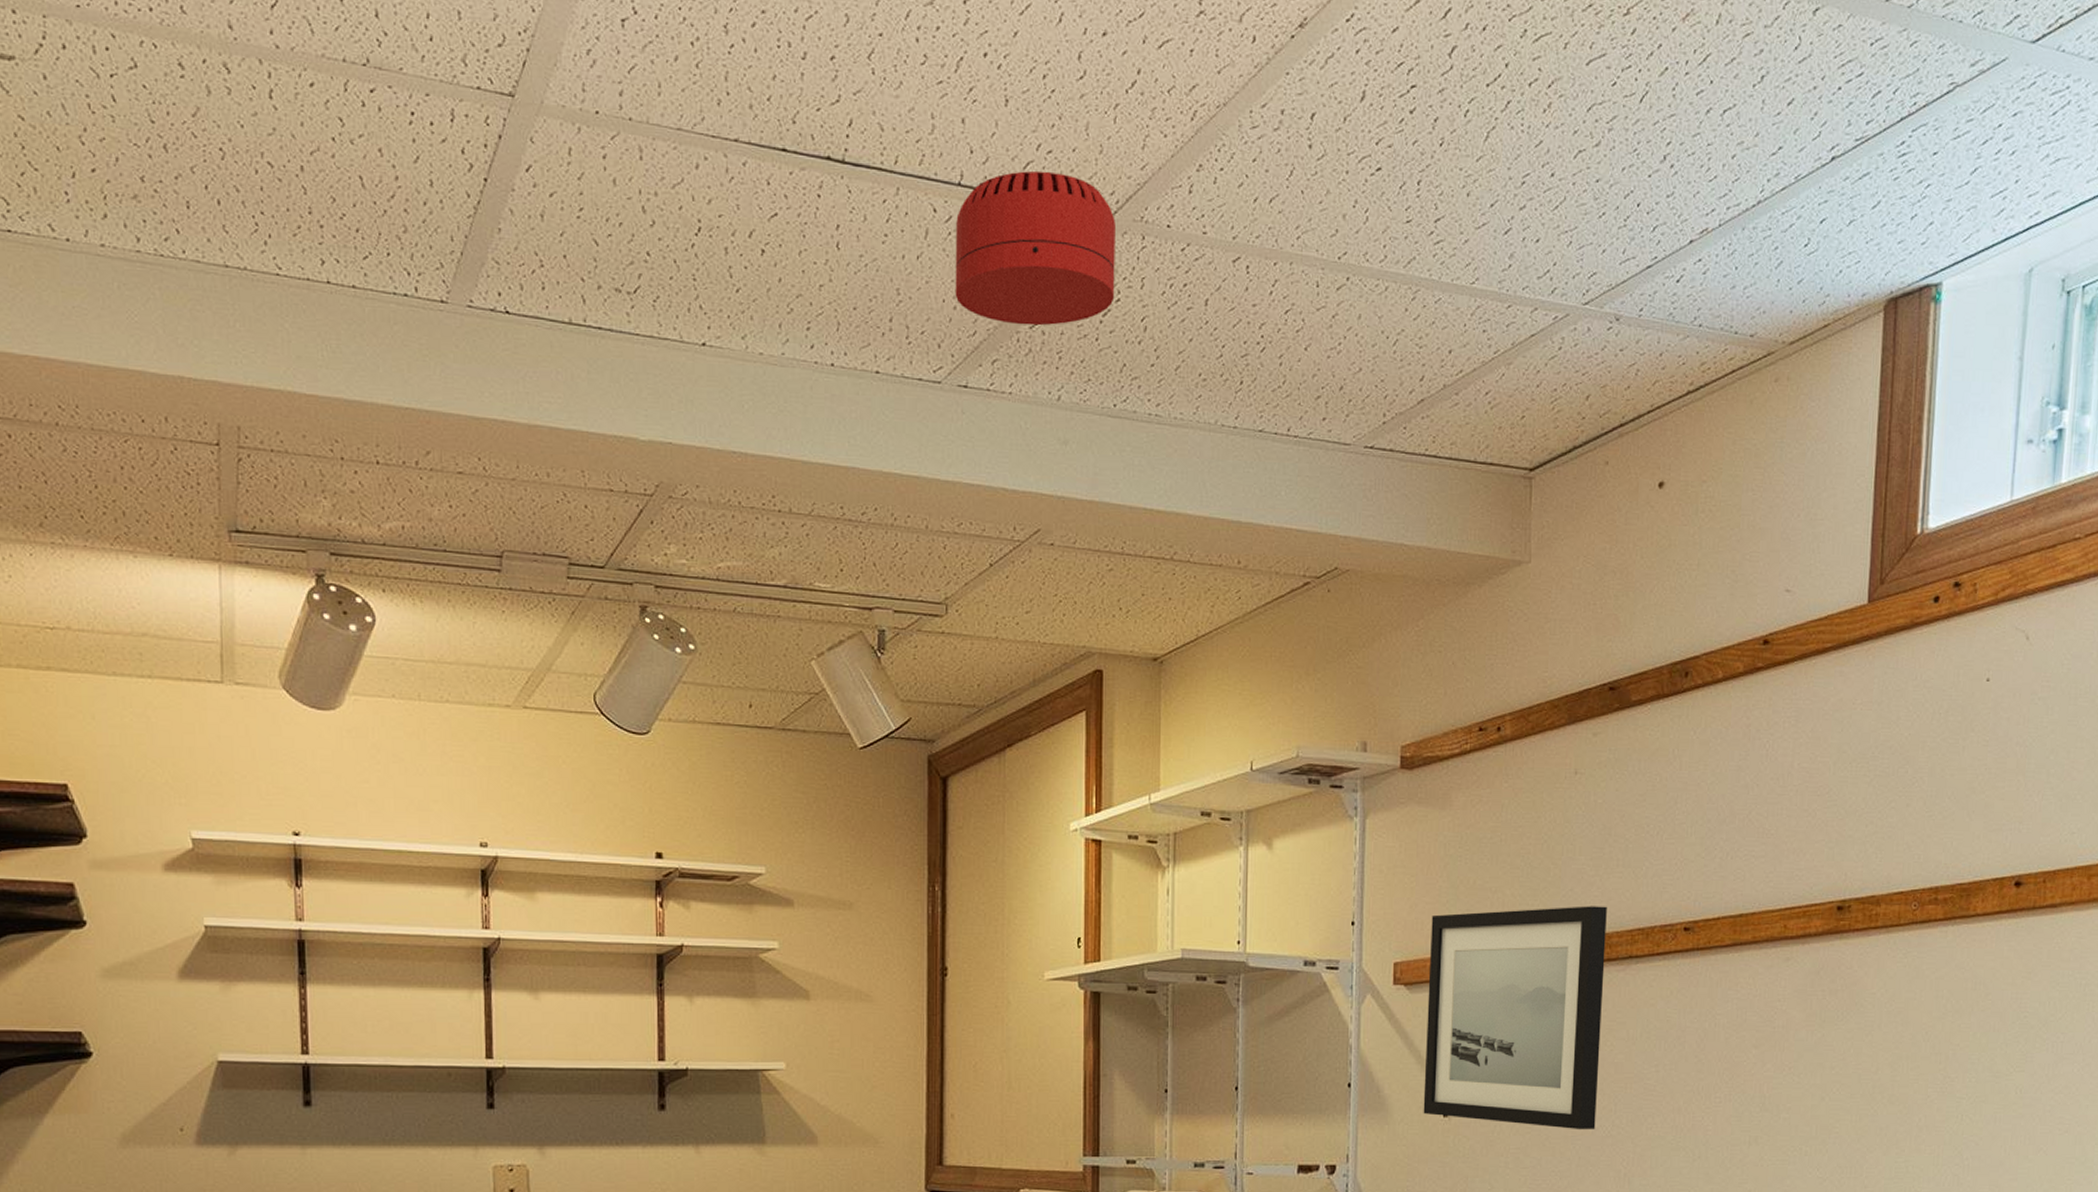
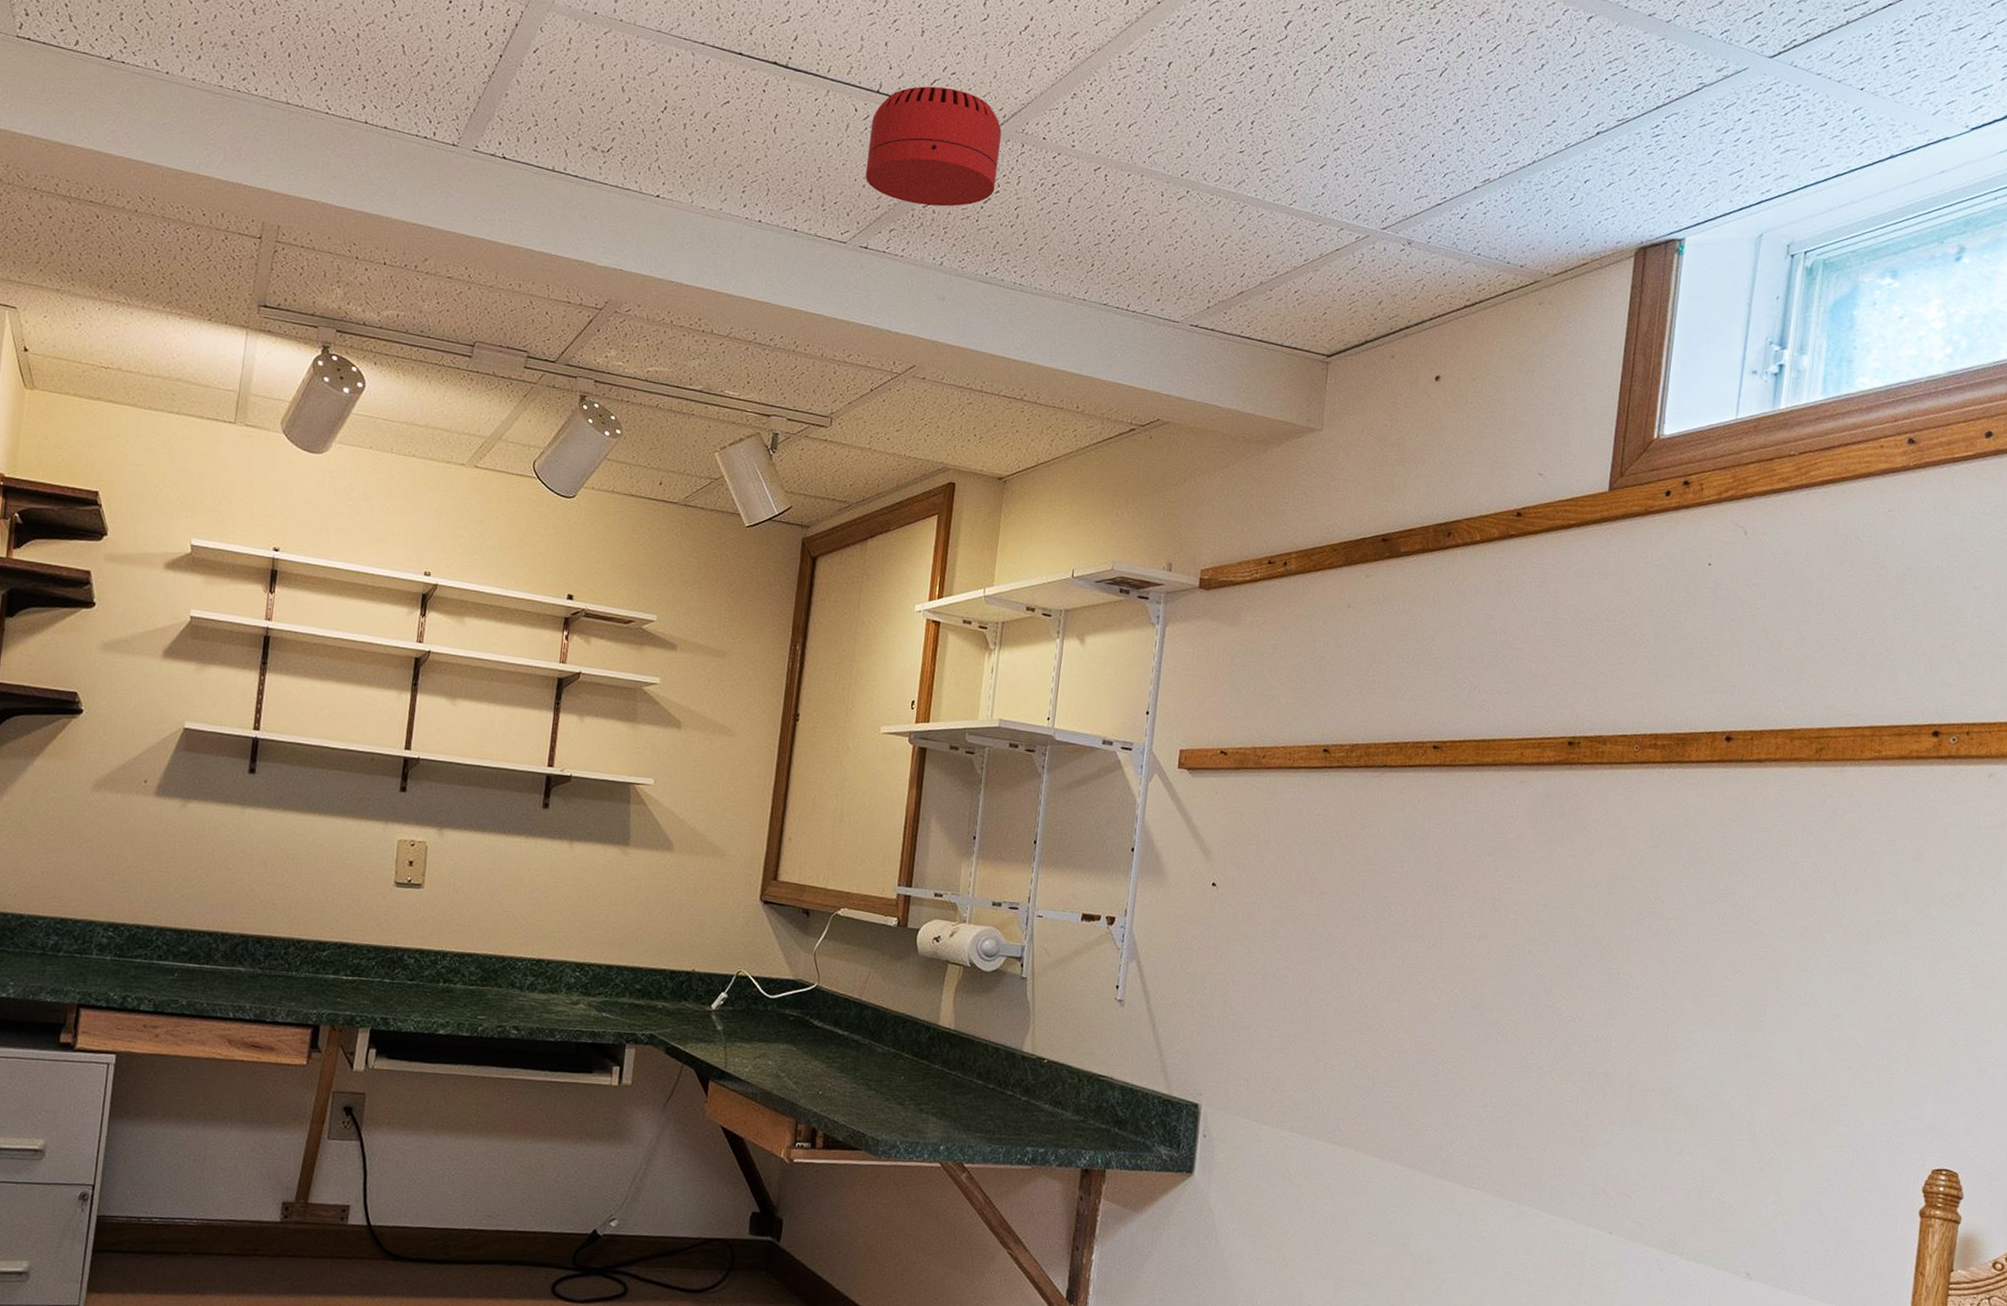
wall art: present [1423,906,1607,1130] -> none [1195,713,1368,912]

